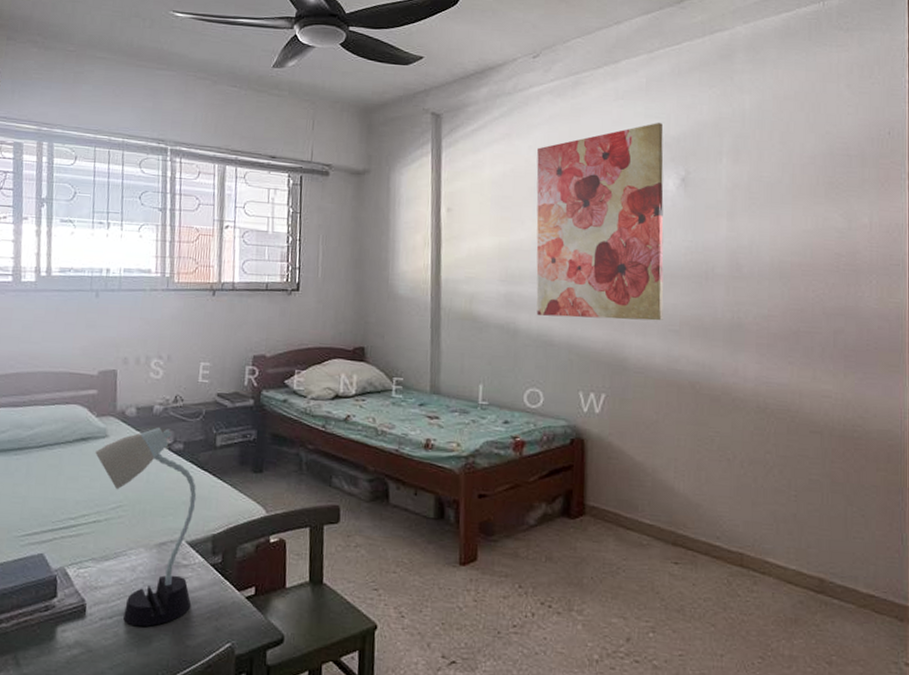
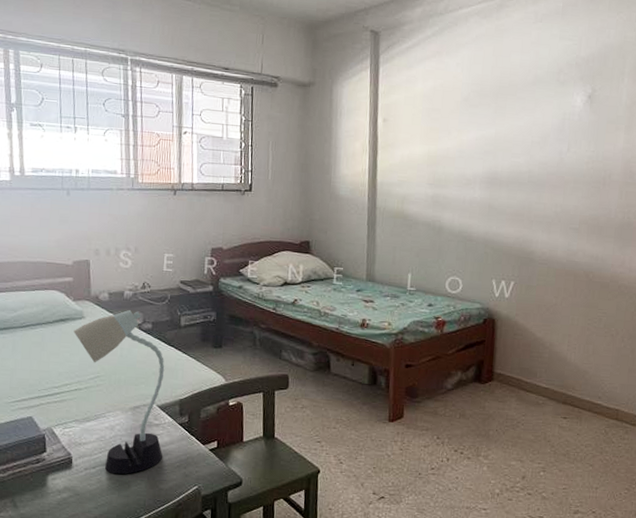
wall art: present [536,123,664,321] -> none [459,44,575,220]

